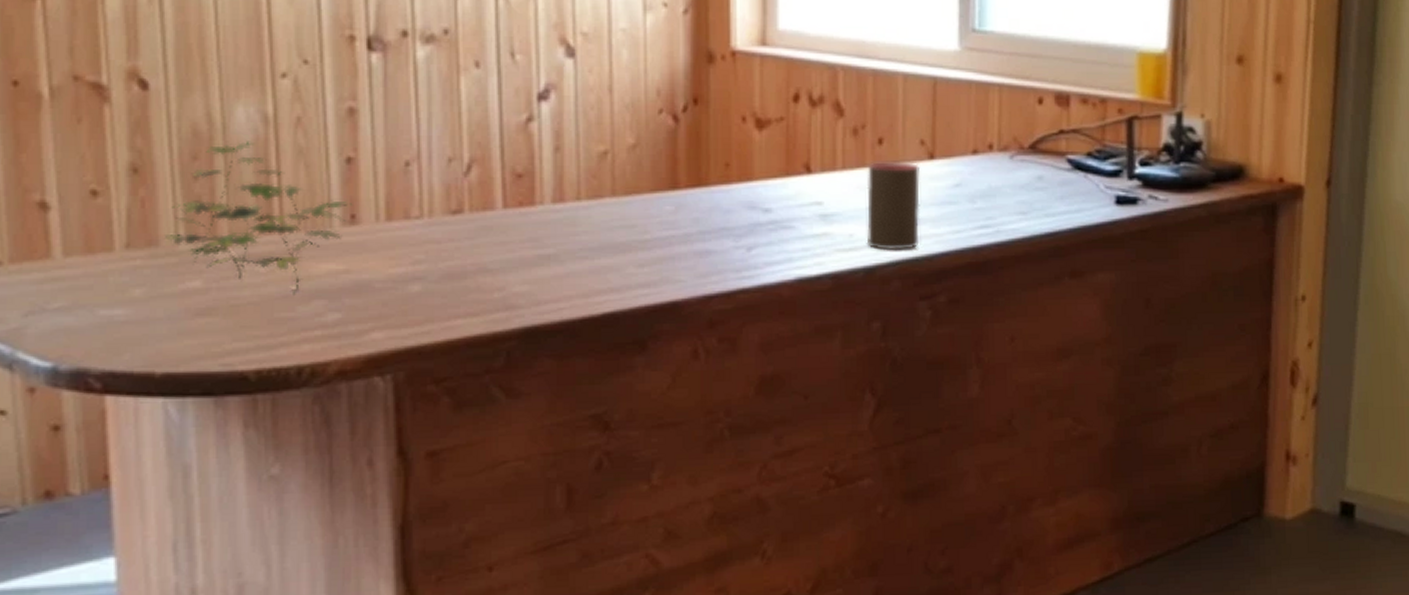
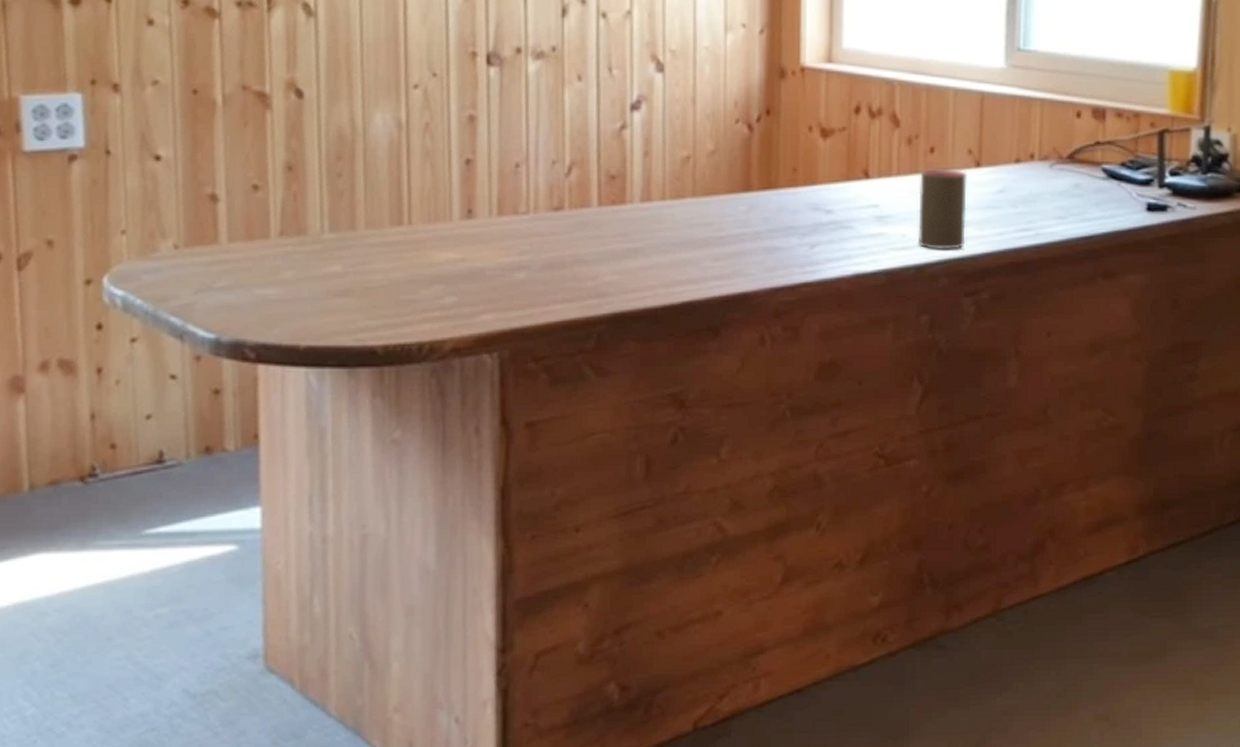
plant: present [165,141,353,295] -> none [312,143,470,280]

